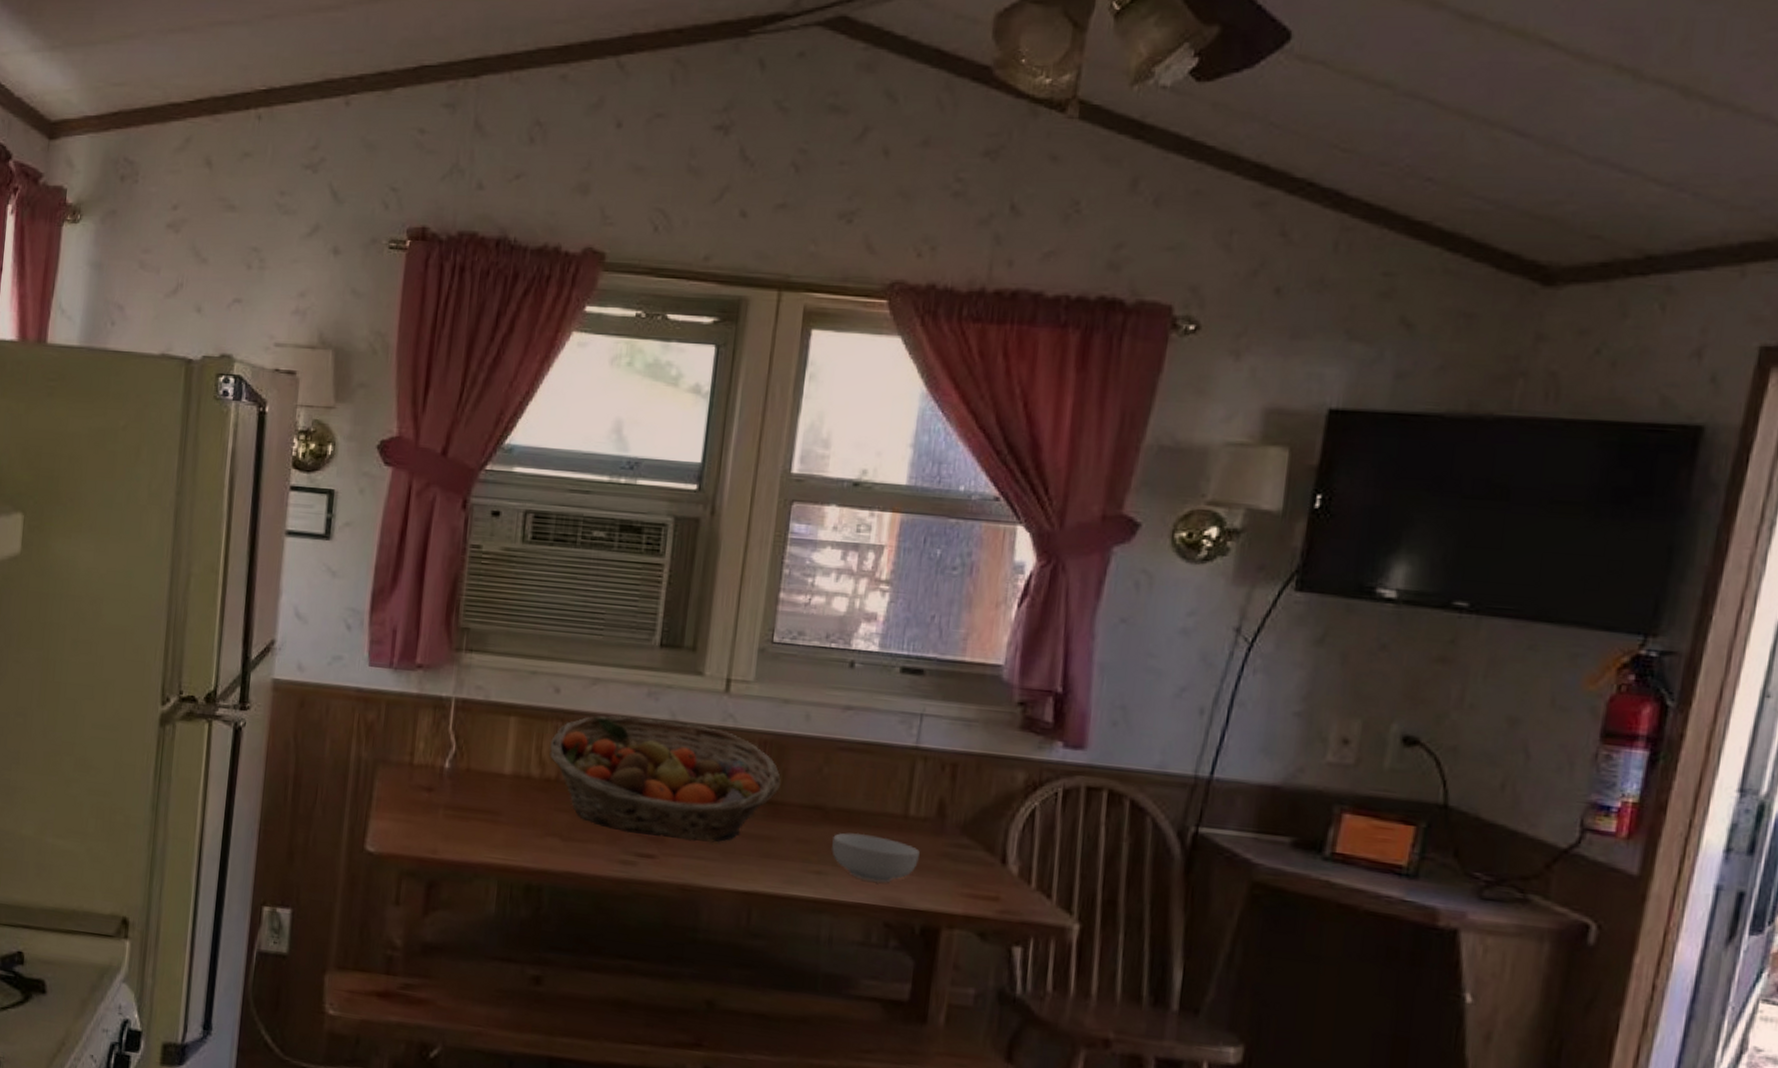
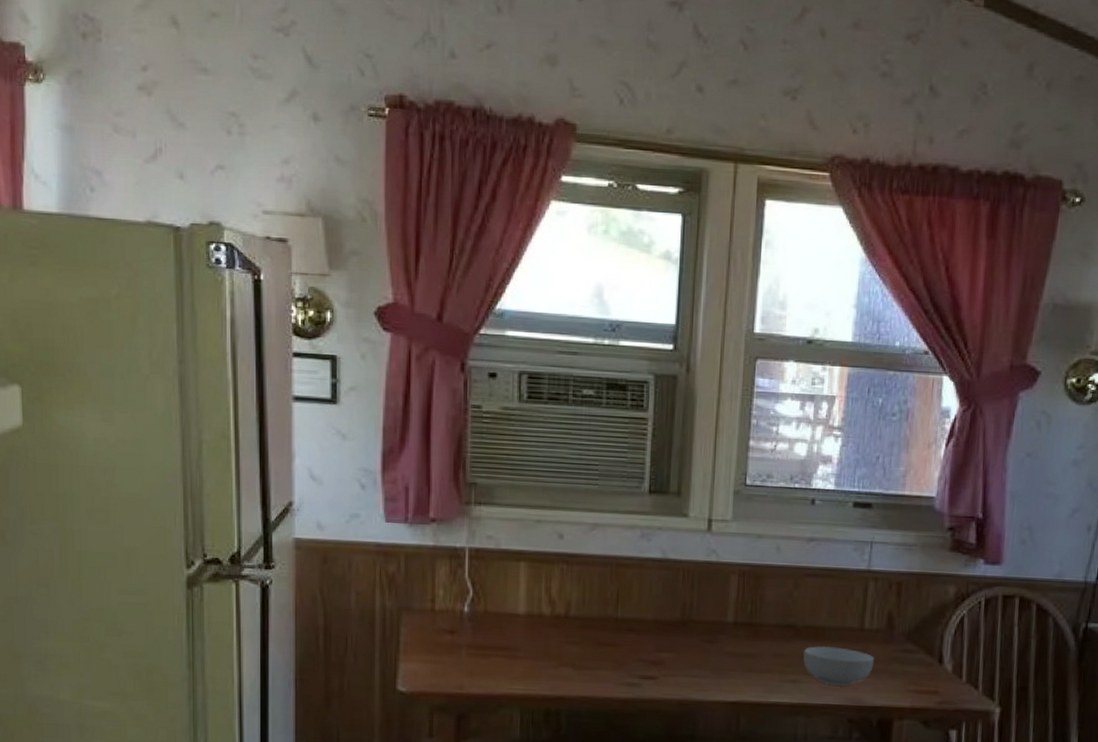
fruit basket: present [550,715,781,843] -> none [557,556,758,662]

